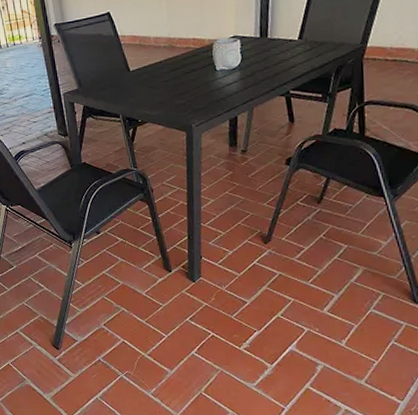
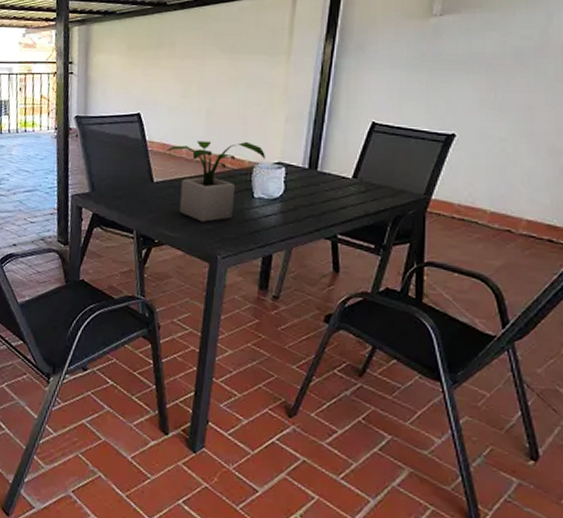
potted plant: none [135,22,222,99] -> present [163,140,265,222]

